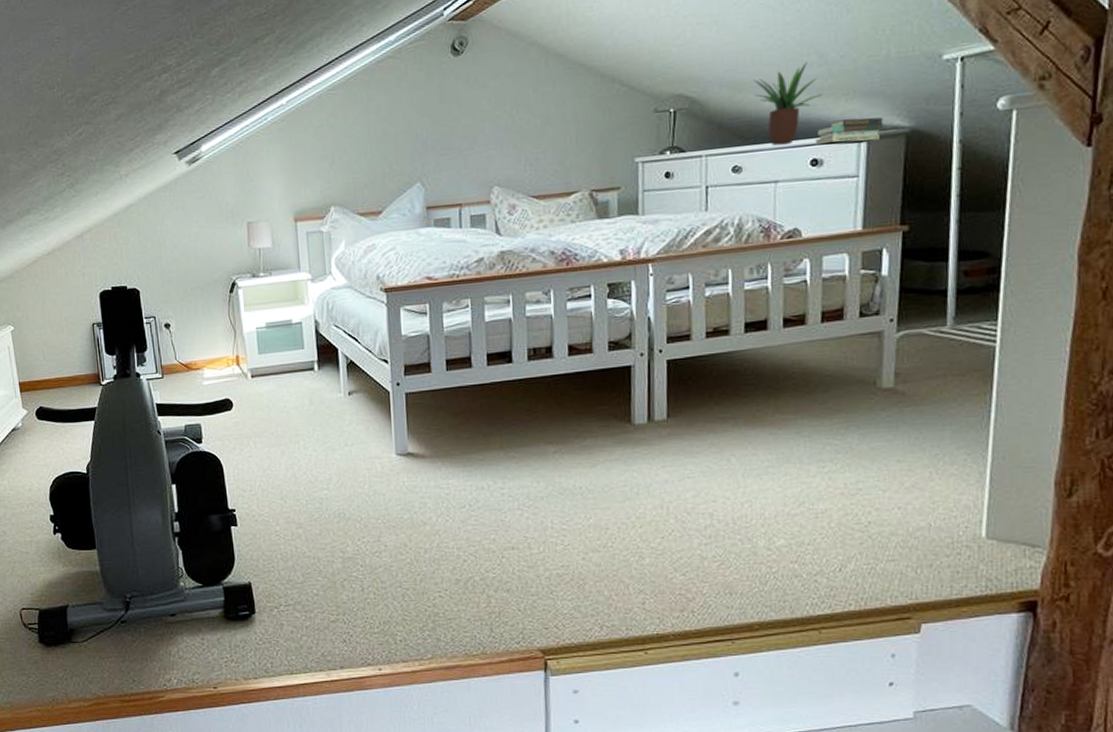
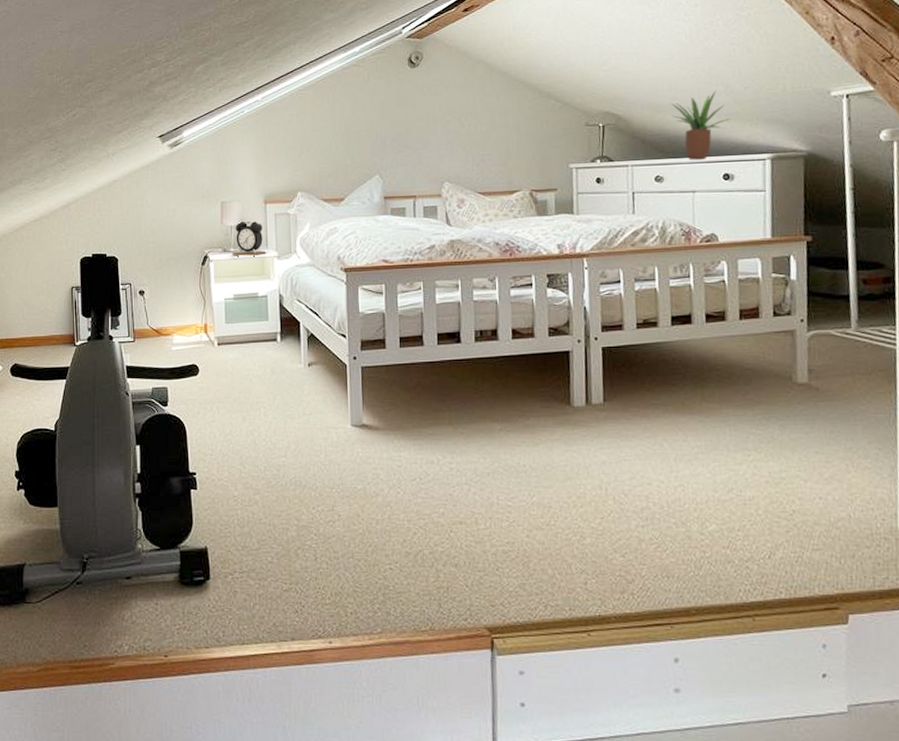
alarm clock: none [261,238,298,282] -> present [231,218,266,256]
books: present [815,117,884,146] -> none [726,141,785,163]

